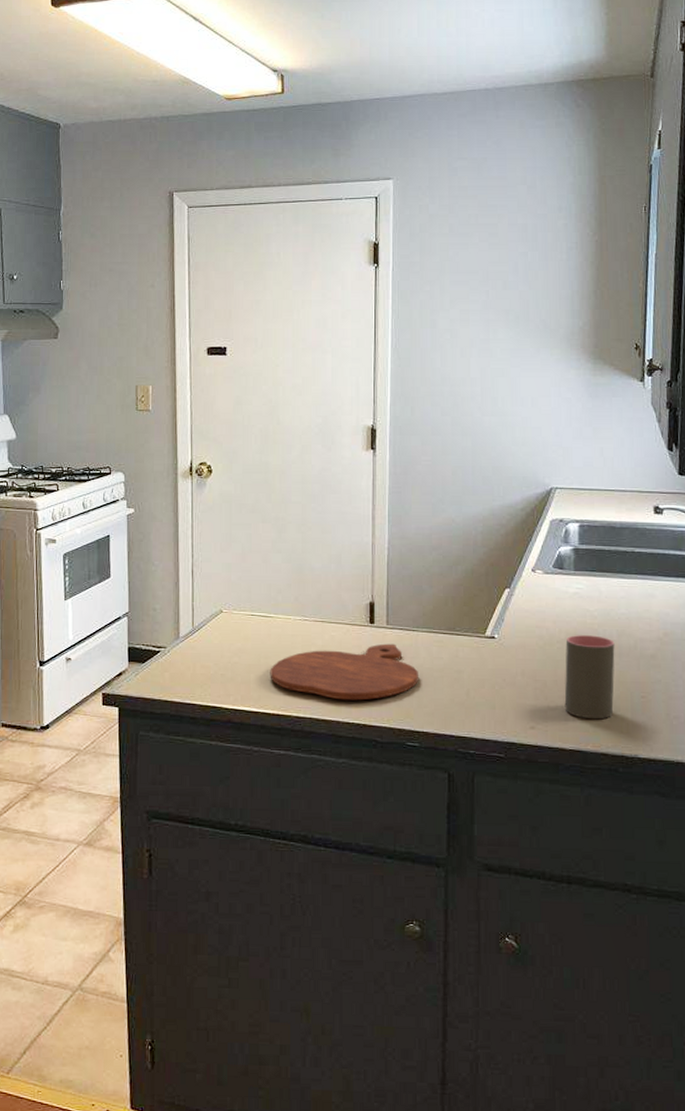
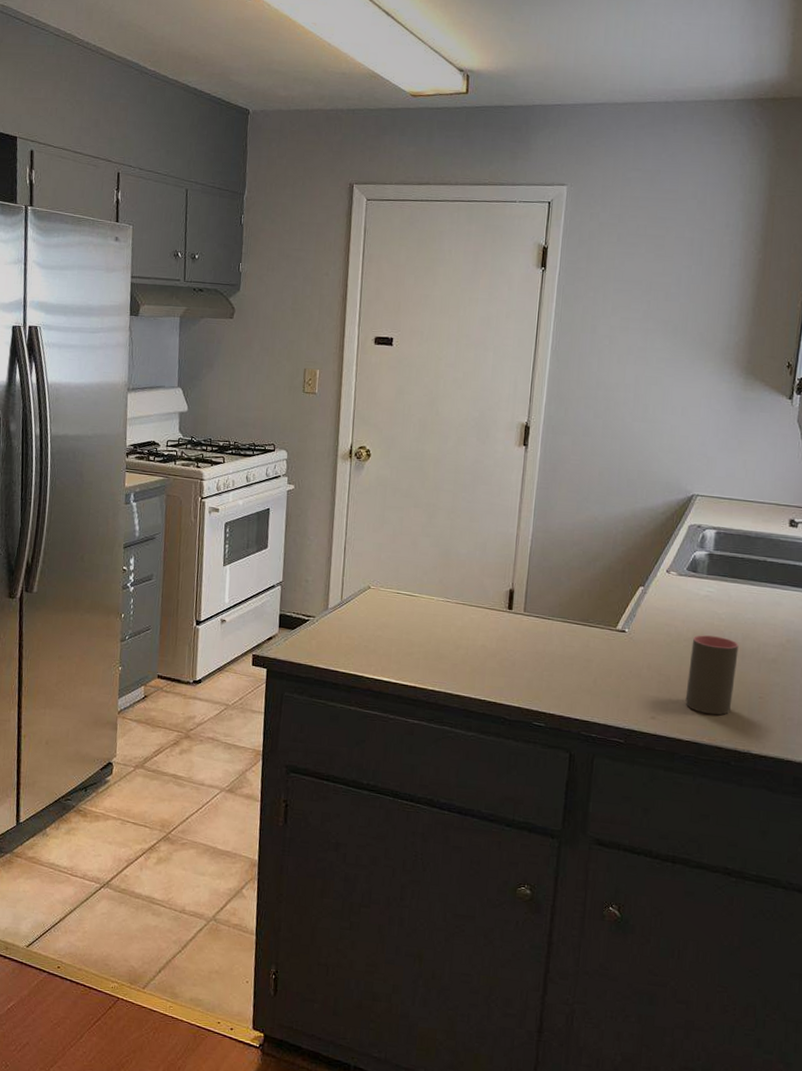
cutting board: present [270,643,418,701] -> none [410,629,550,680]

